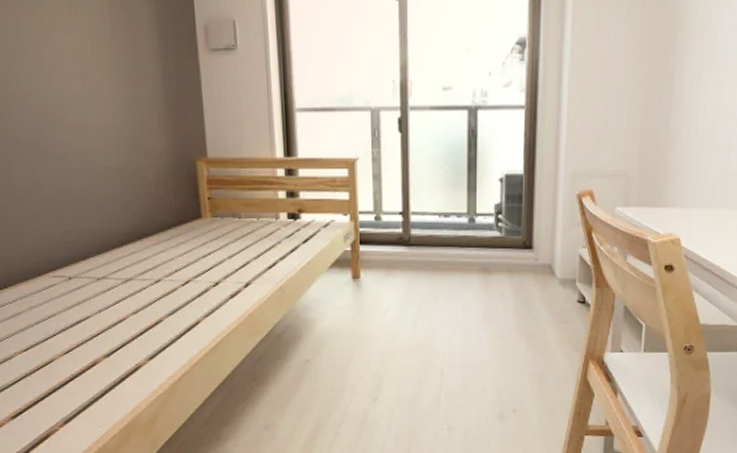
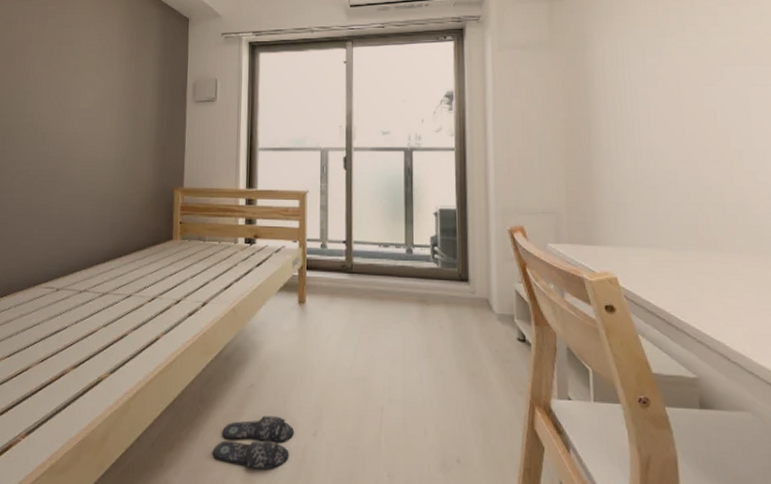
slippers: none [271,387,354,434] -> present [212,416,294,470]

